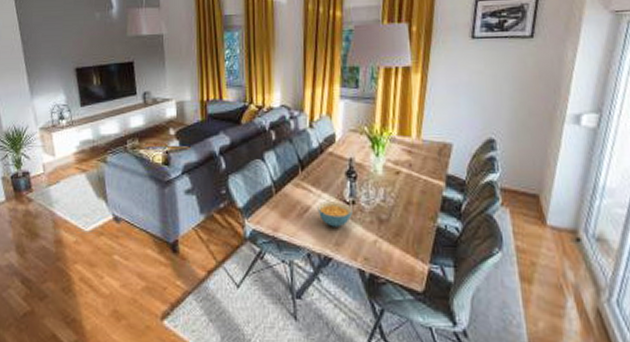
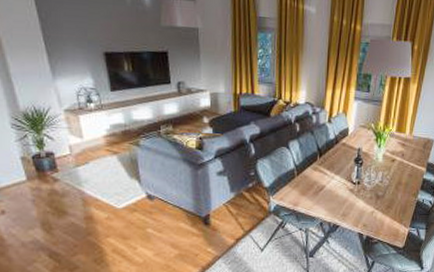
cereal bowl: present [317,201,353,227] -> none [330,182,357,202]

